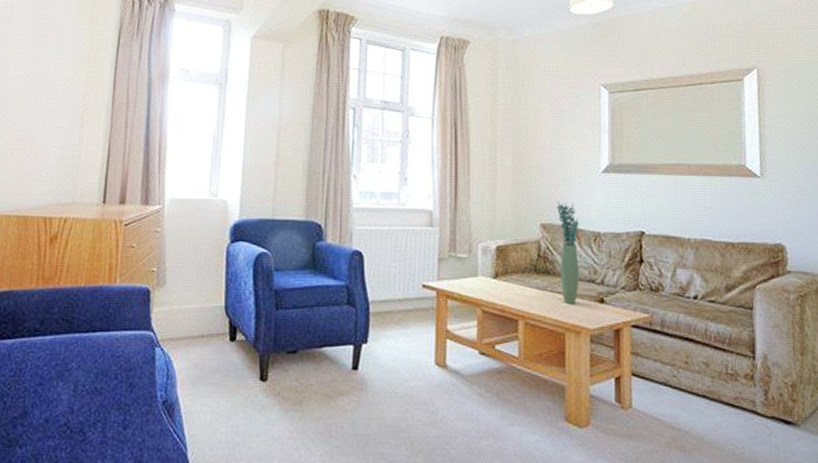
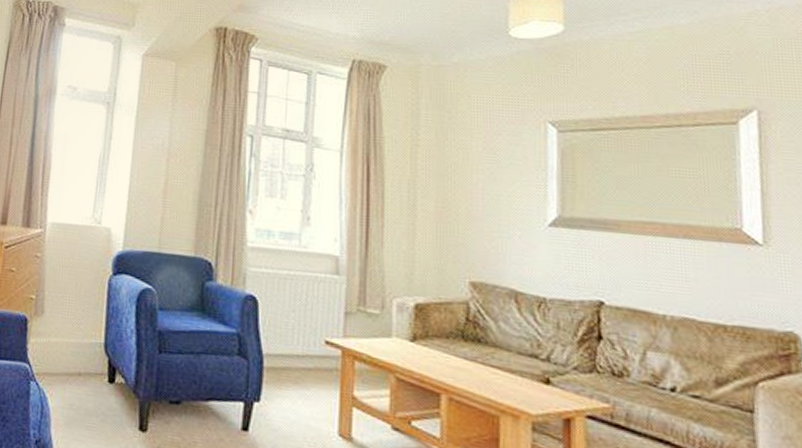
vase: present [556,200,579,305] -> none [490,255,518,383]

